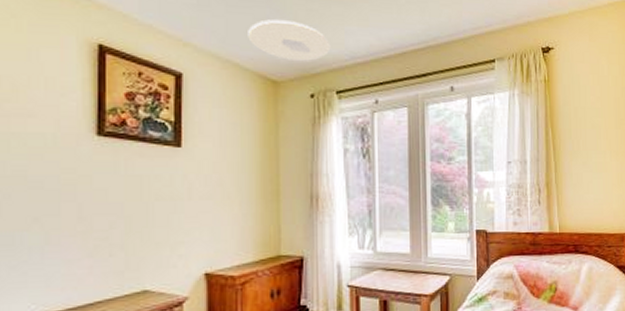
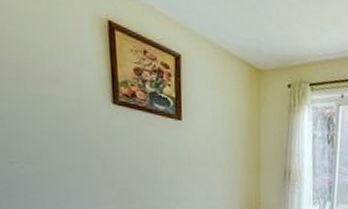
ceiling light: present [248,19,331,61] -> none [236,10,307,54]

